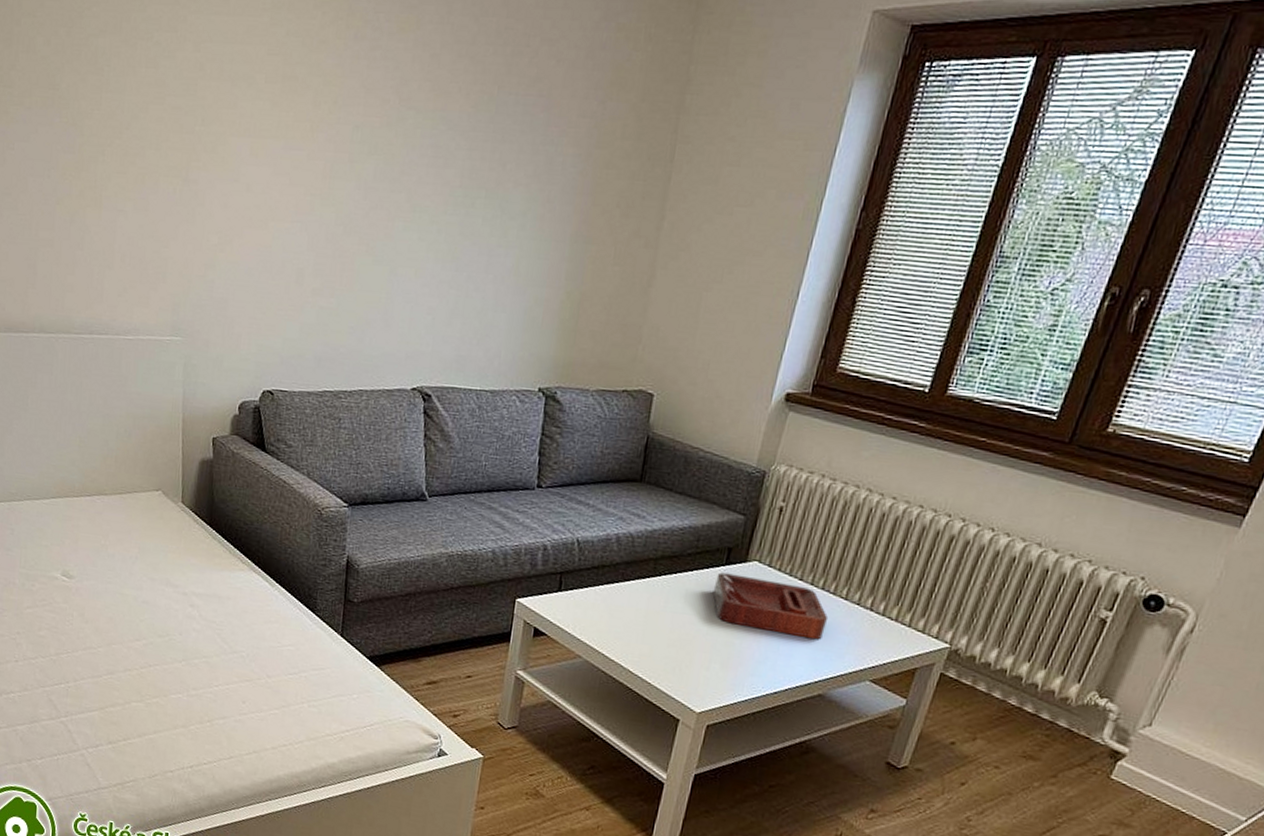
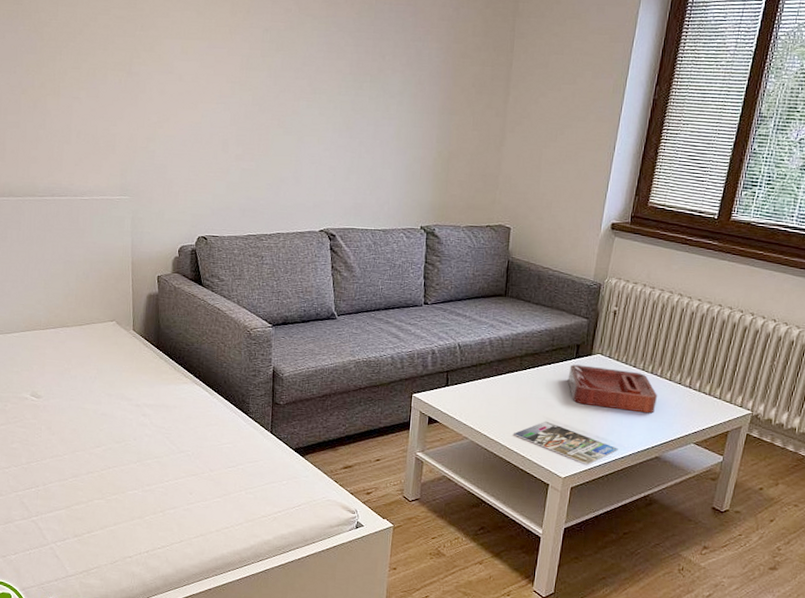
magazine: none [638,641,771,699] -> present [512,421,618,465]

